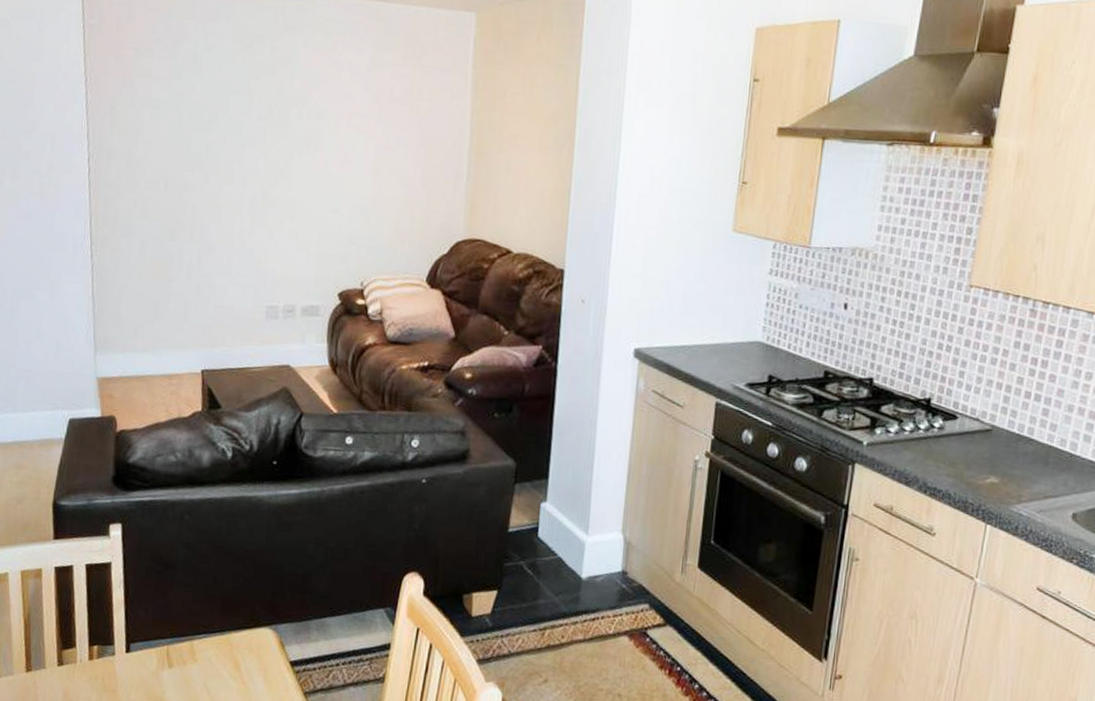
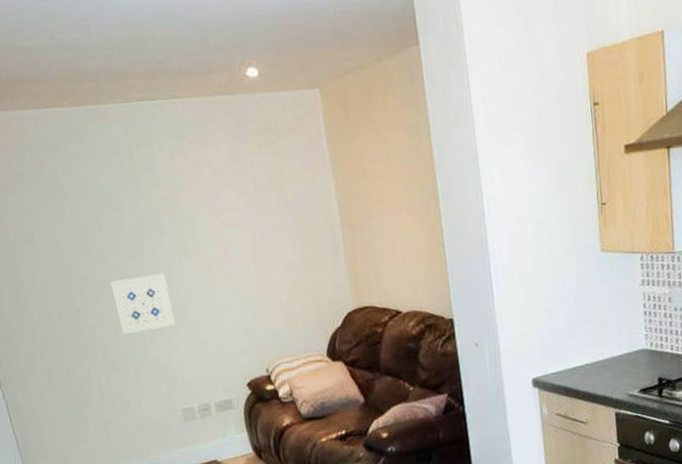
wall art: none [223,162,281,220] -> present [110,273,176,334]

